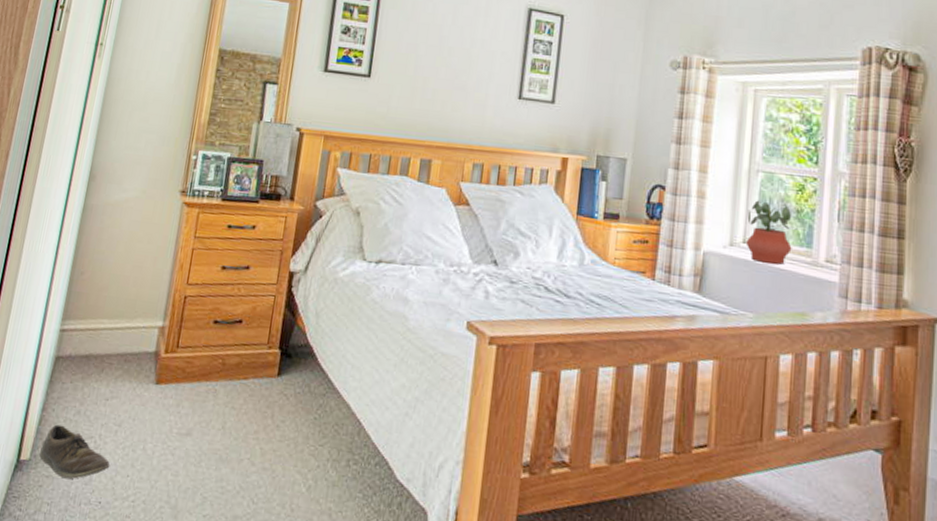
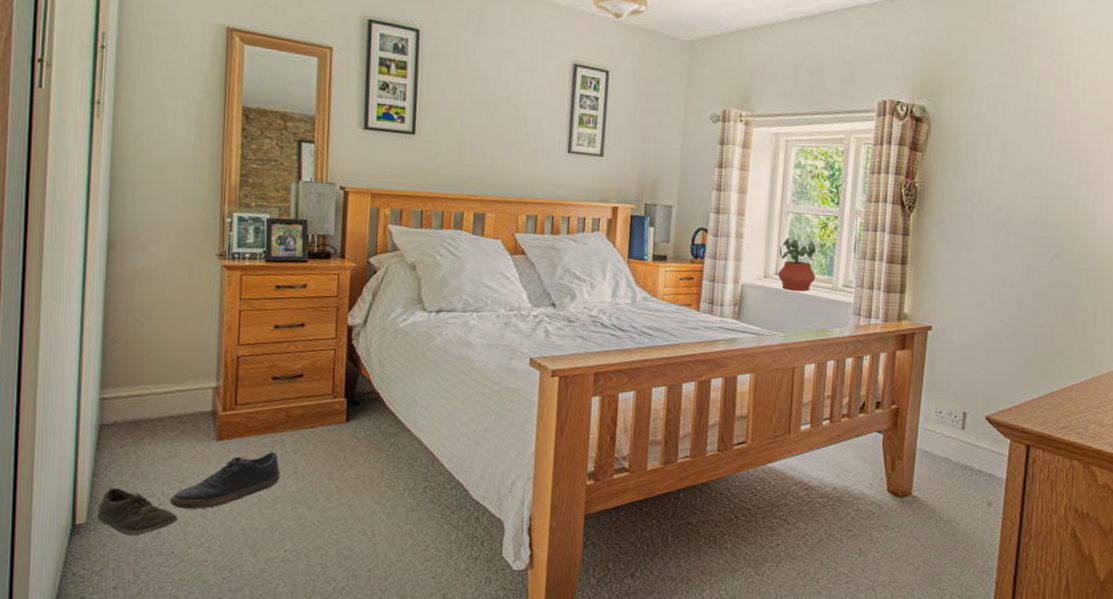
shoe: none [104,402,210,458] -> present [169,452,281,509]

